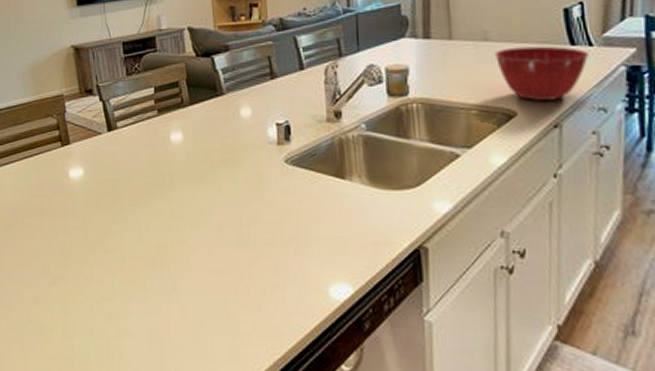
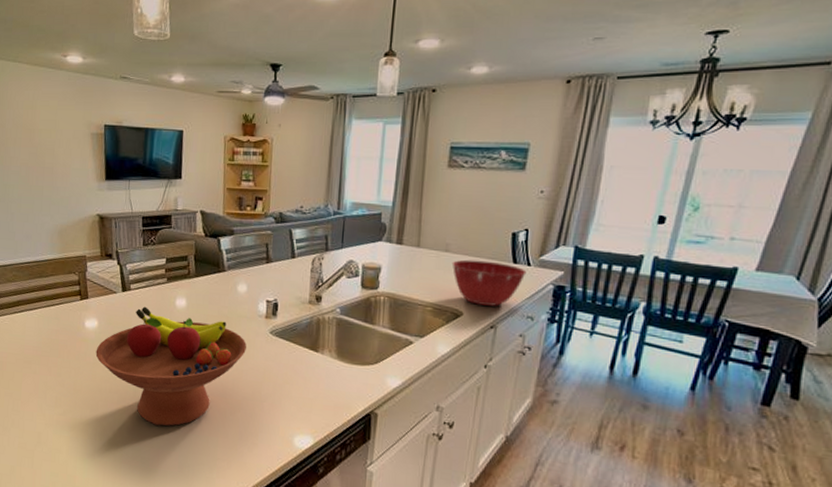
fruit bowl: none [84,146,259,288] -> present [95,306,246,426]

